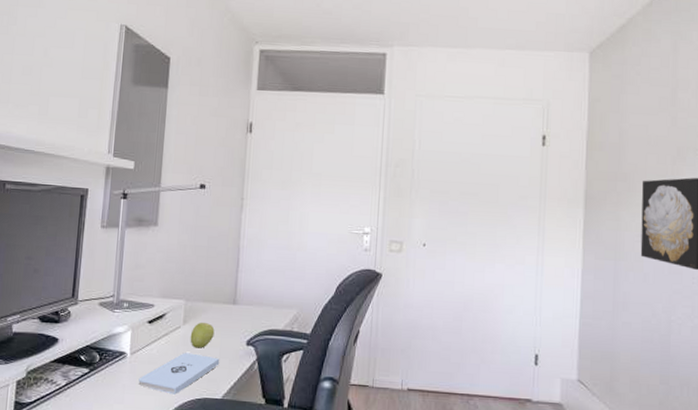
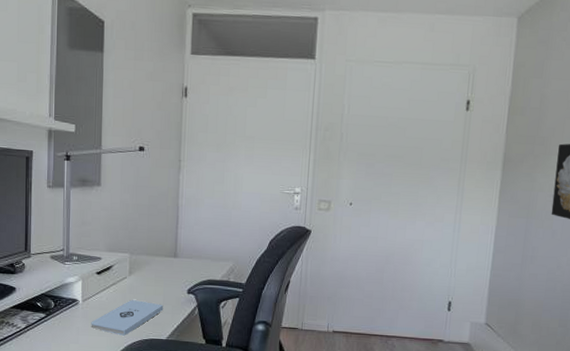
apple: present [190,323,215,348] -> none [136,274,158,296]

